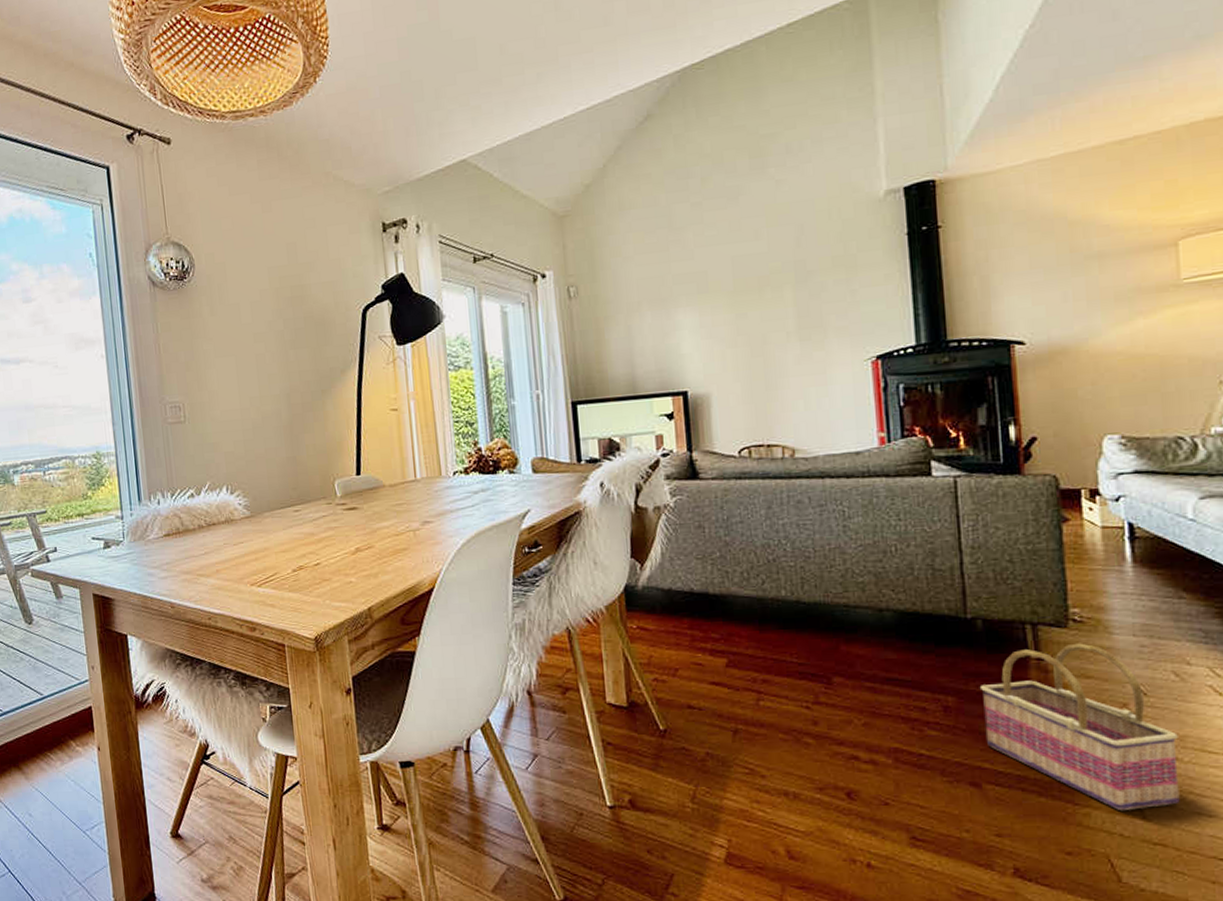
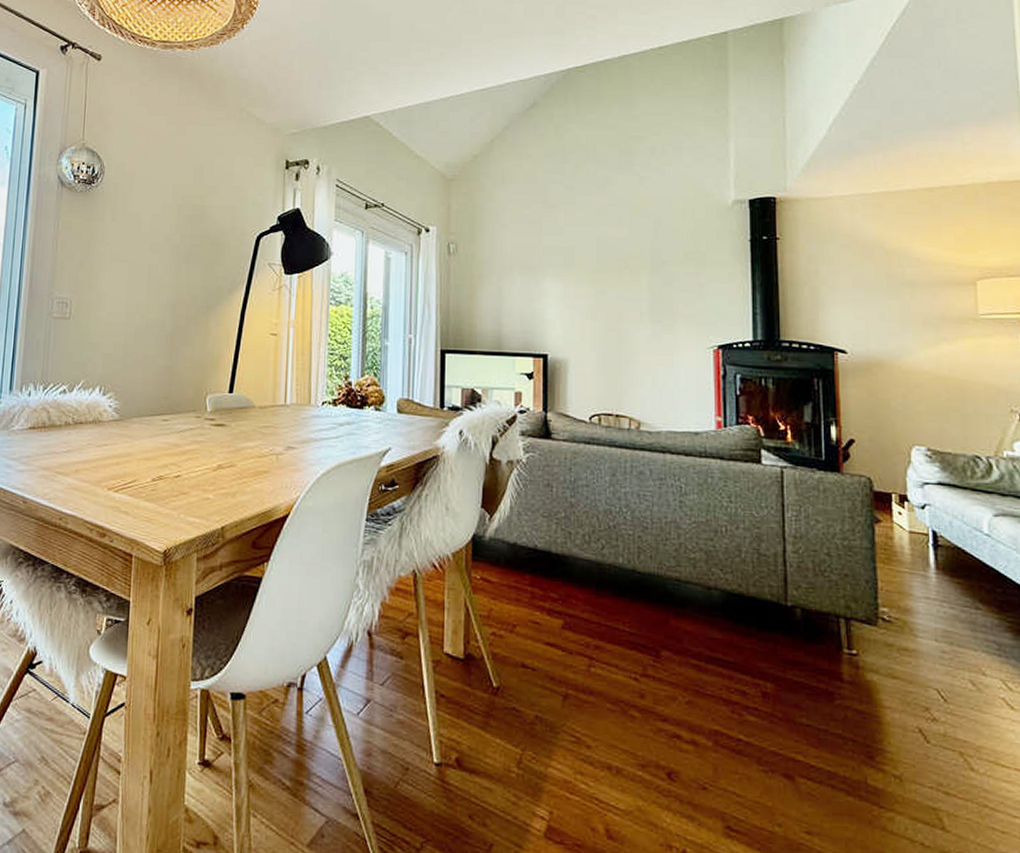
basket: present [981,643,1180,811] -> none [797,642,976,819]

